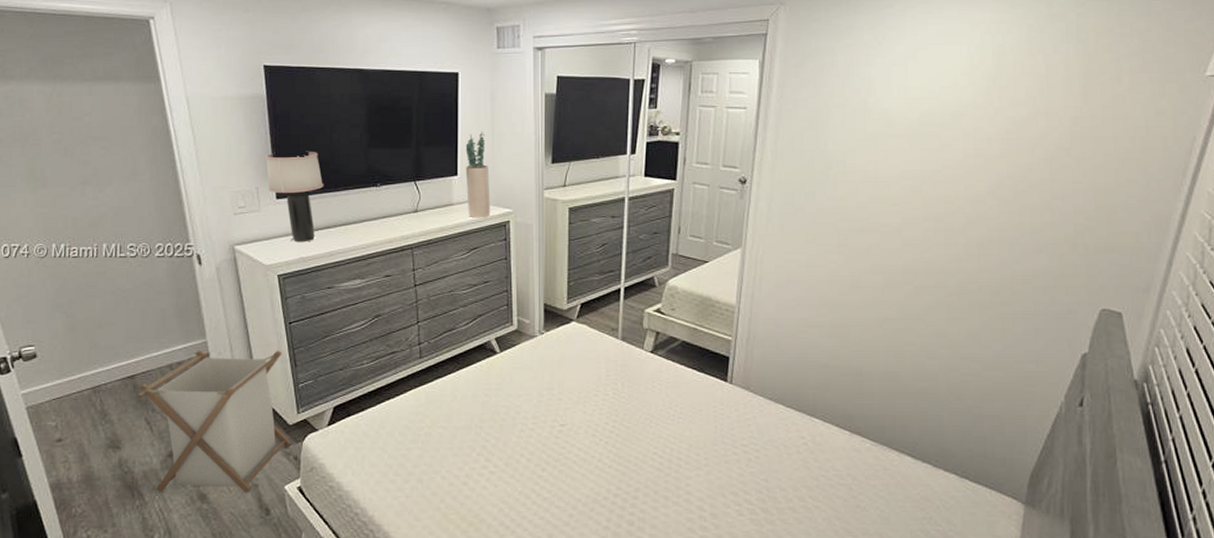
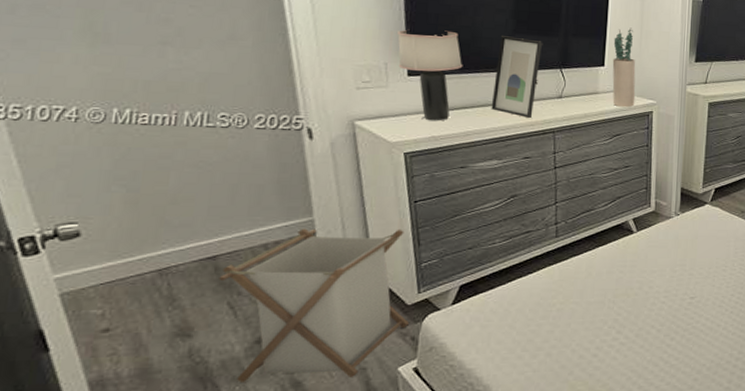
picture frame: none [351,151,397,236] -> present [491,36,543,119]

